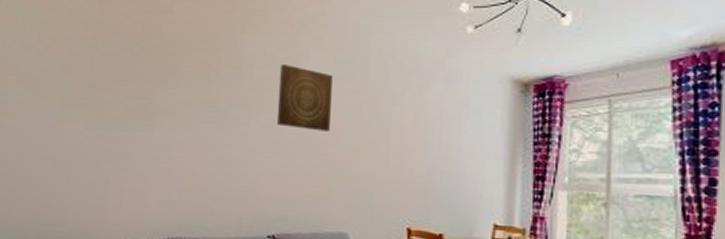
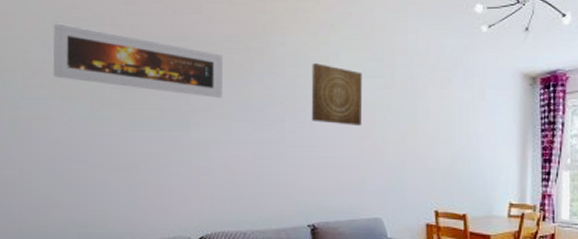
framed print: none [28,20,190,99] -> present [53,22,223,99]

